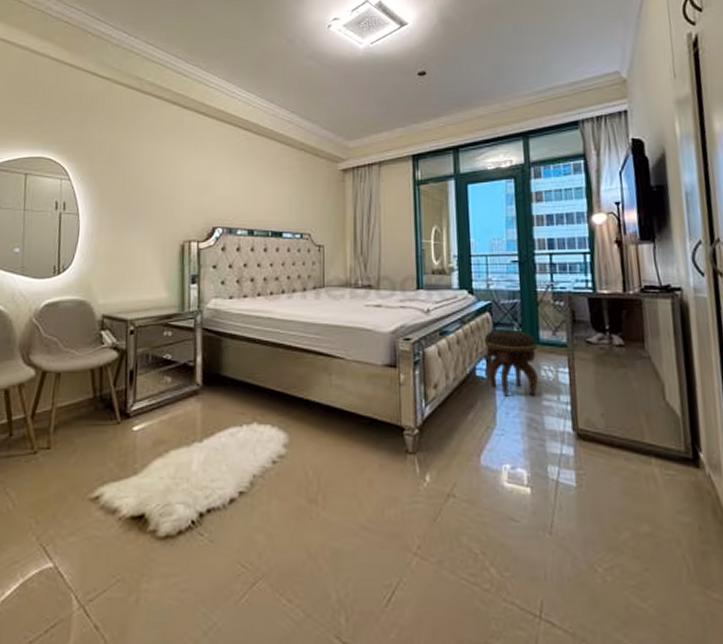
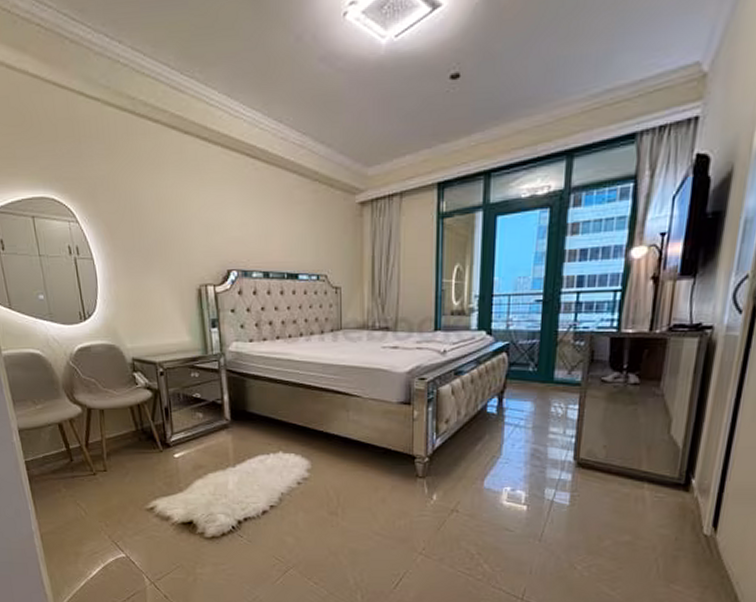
footstool: present [483,329,538,396] -> none [497,369,550,430]

